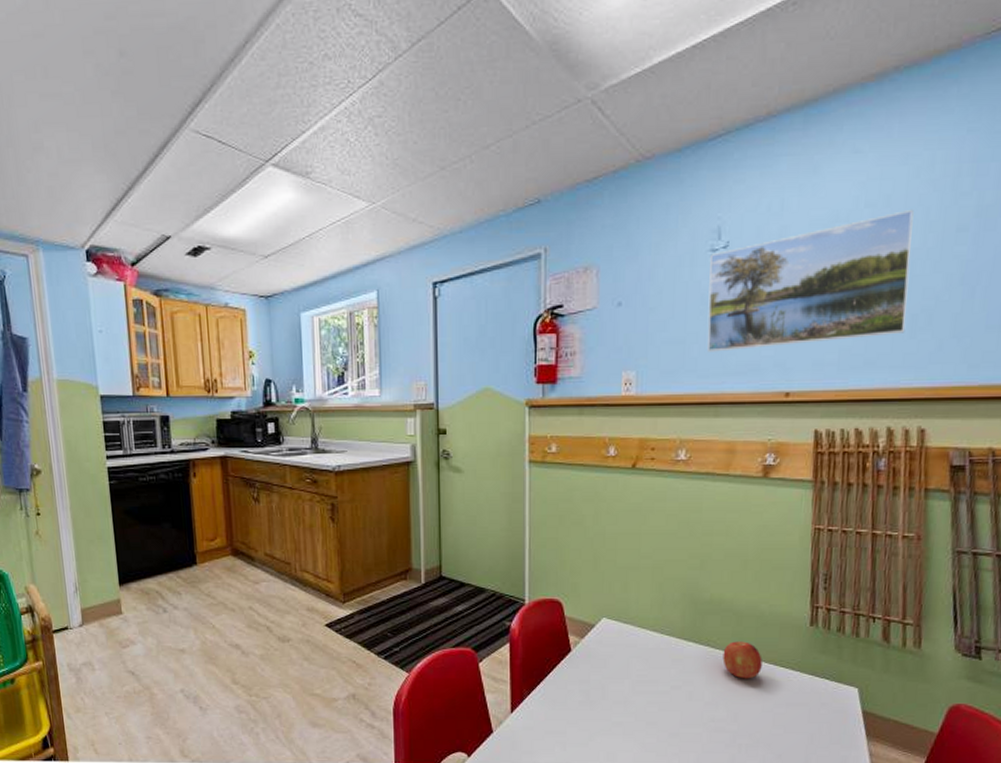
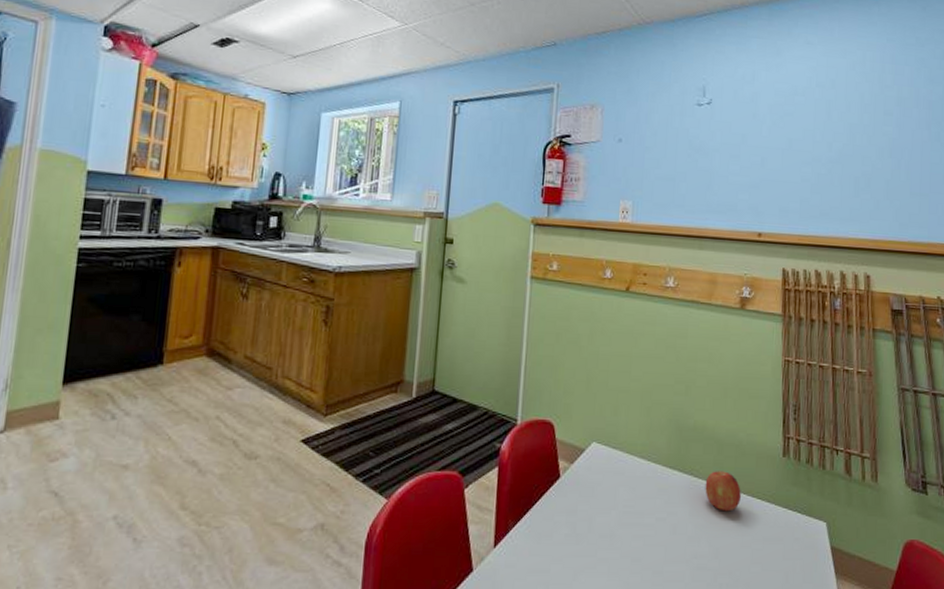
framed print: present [707,209,914,352] -> none [693,92,852,192]

